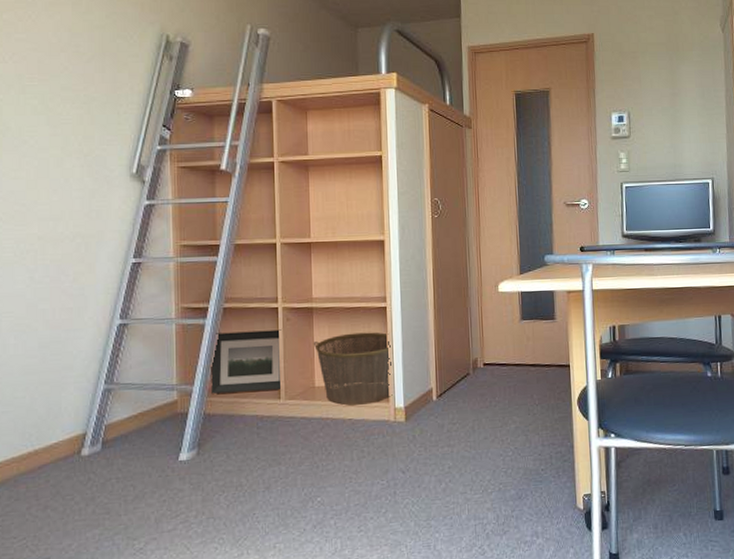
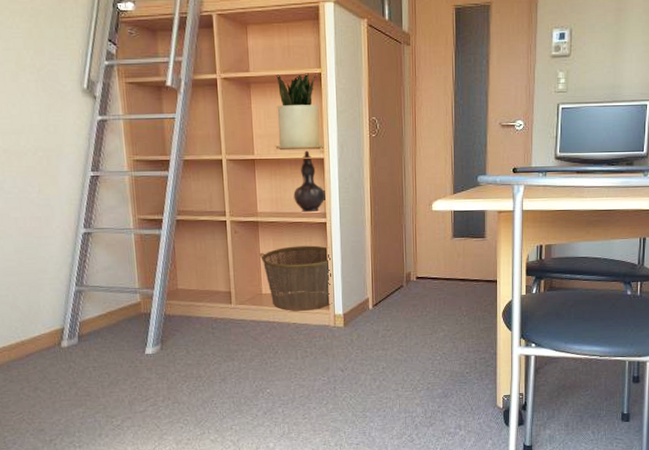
picture frame: present [211,329,281,394] -> none [168,241,231,297]
planter: none [333,155,385,233] -> present [275,73,324,151]
decorative vase: none [352,232,386,298] -> present [294,150,325,213]

